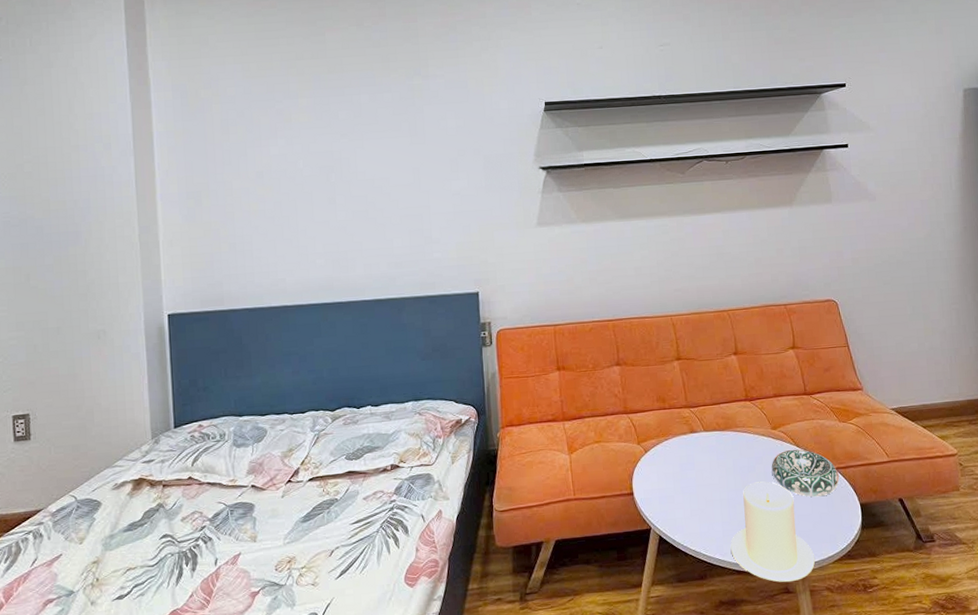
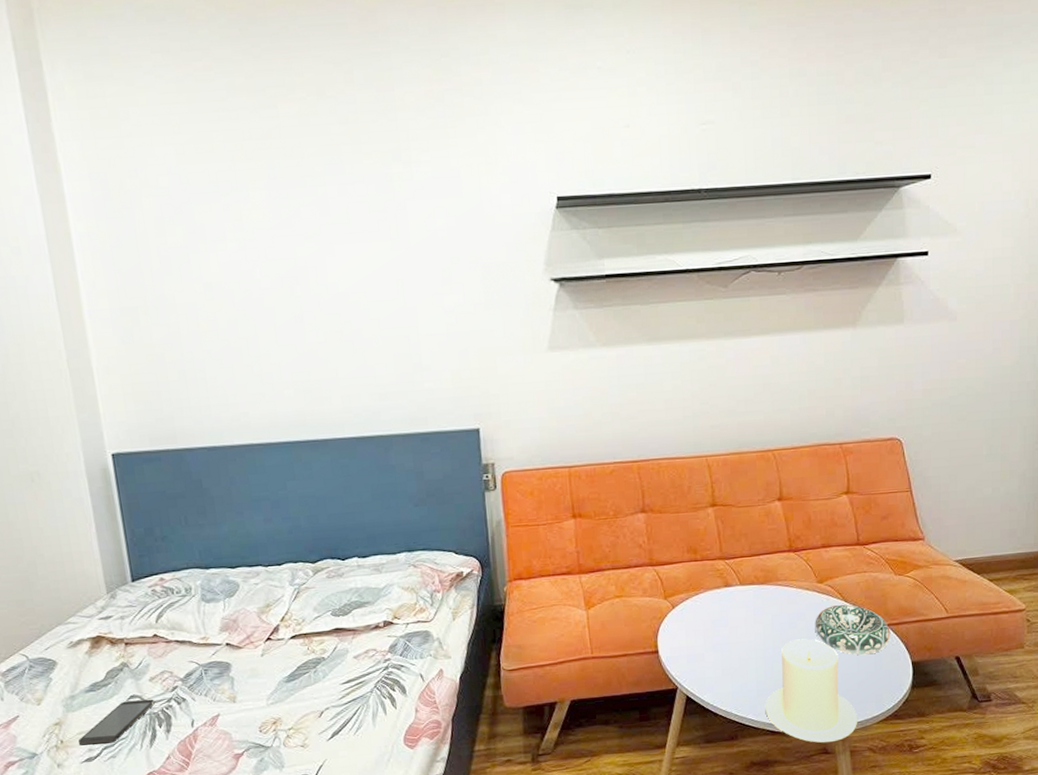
phone: none [111,538,184,584] -> present [77,699,155,746]

